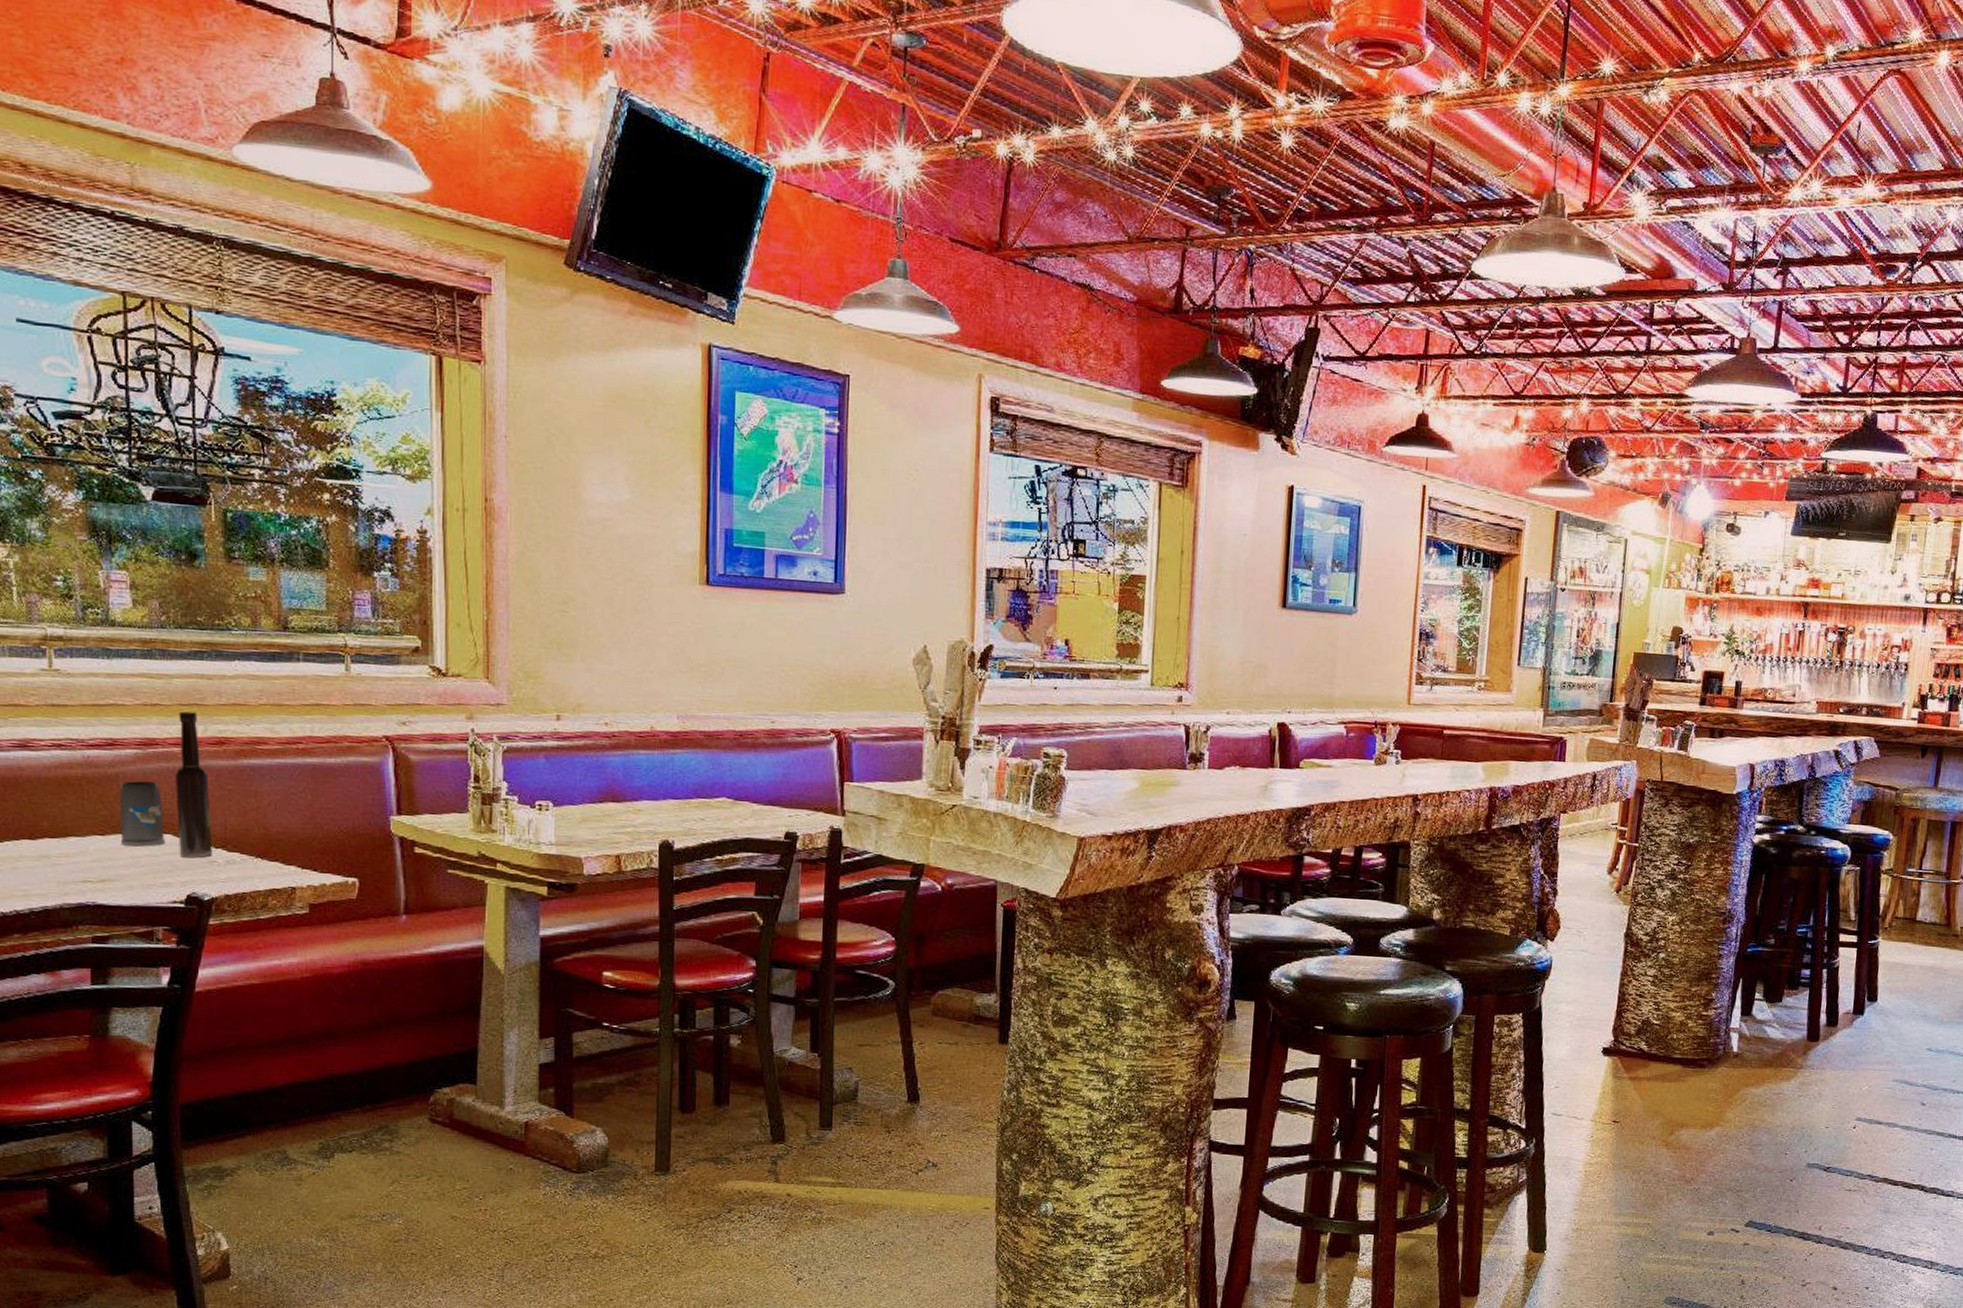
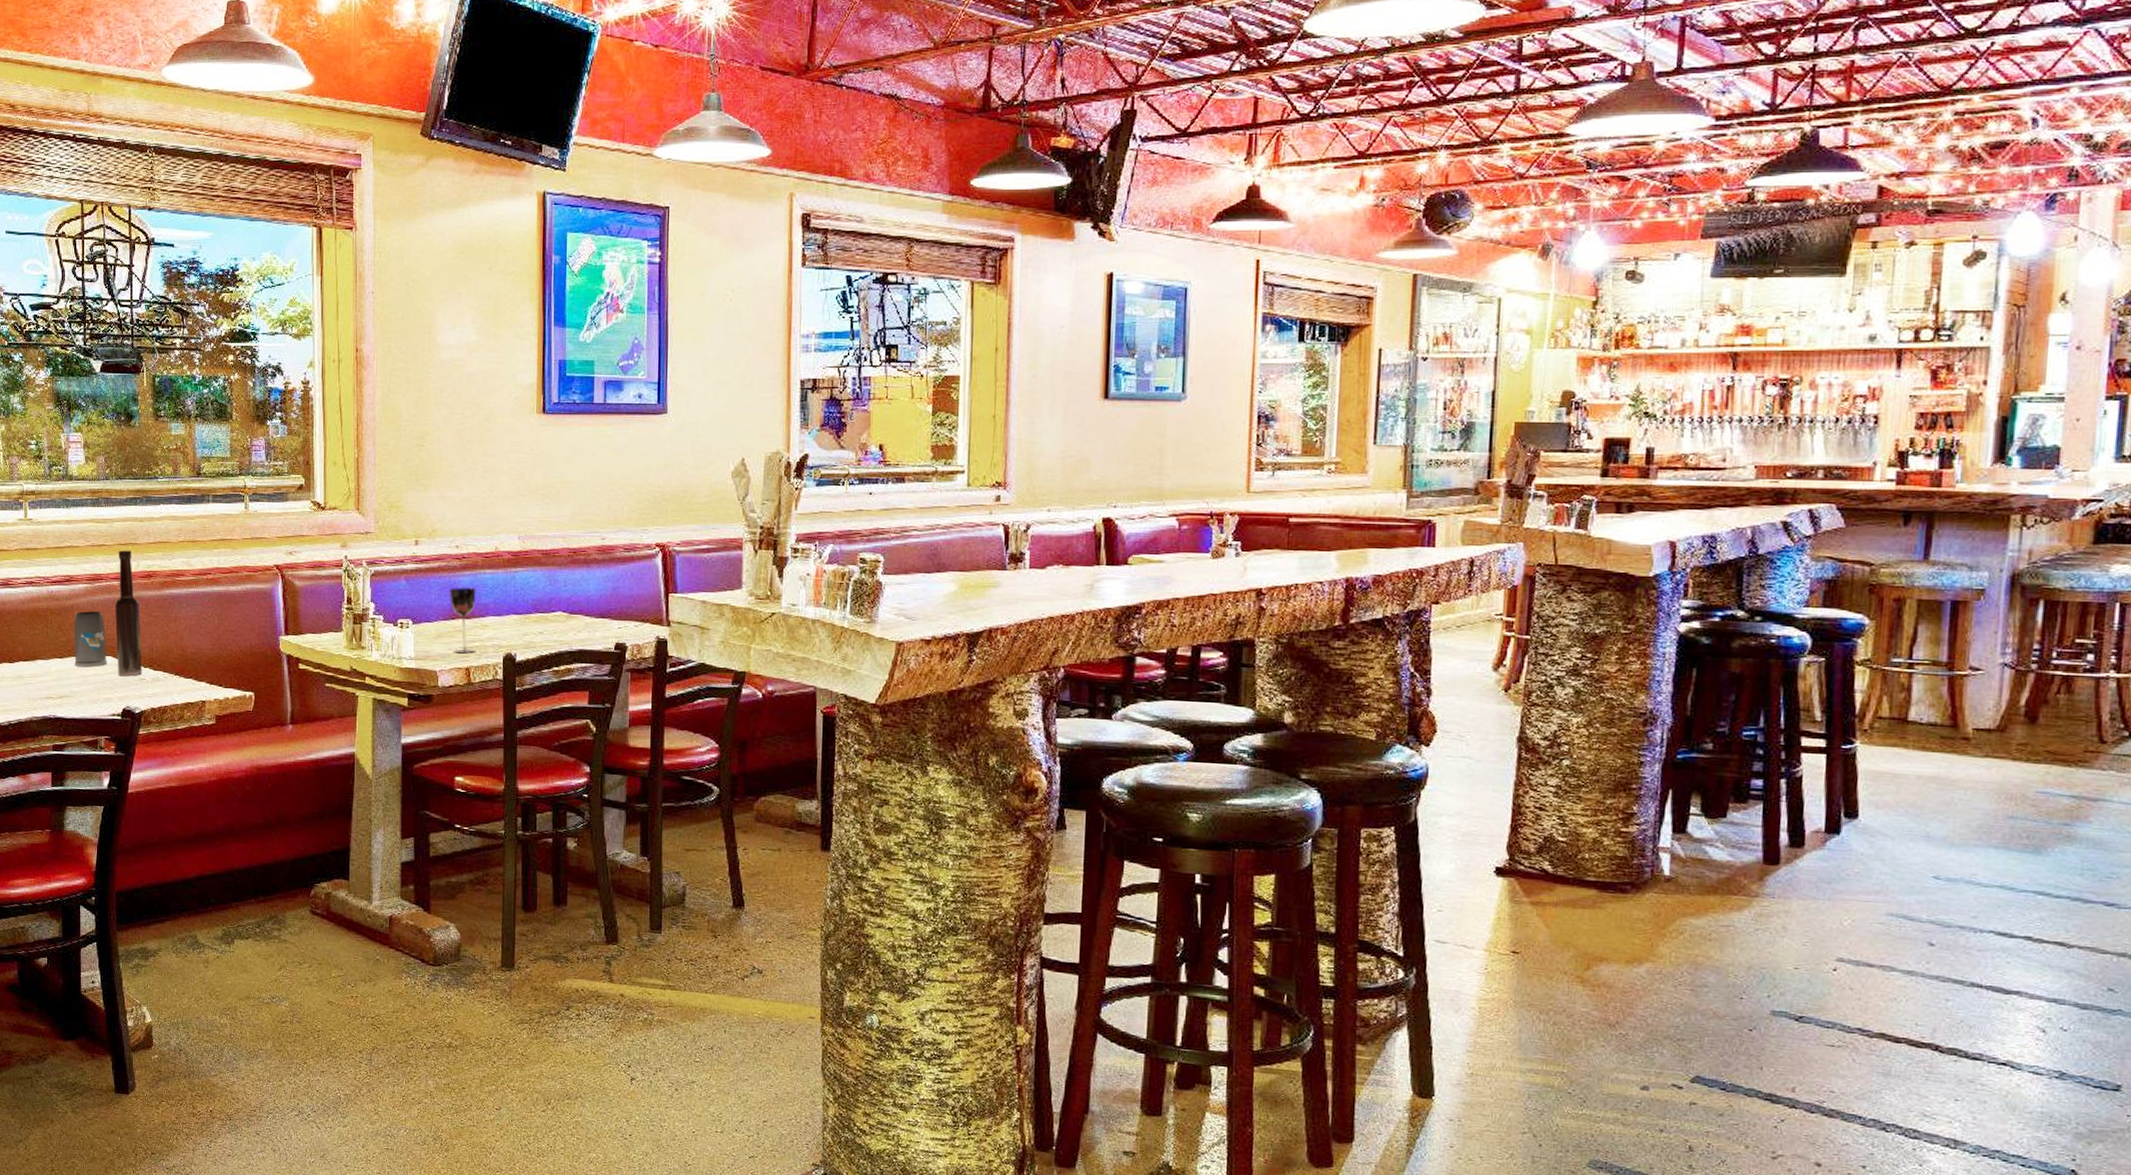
wineglass: none [597,768,629,840] -> present [450,587,477,654]

